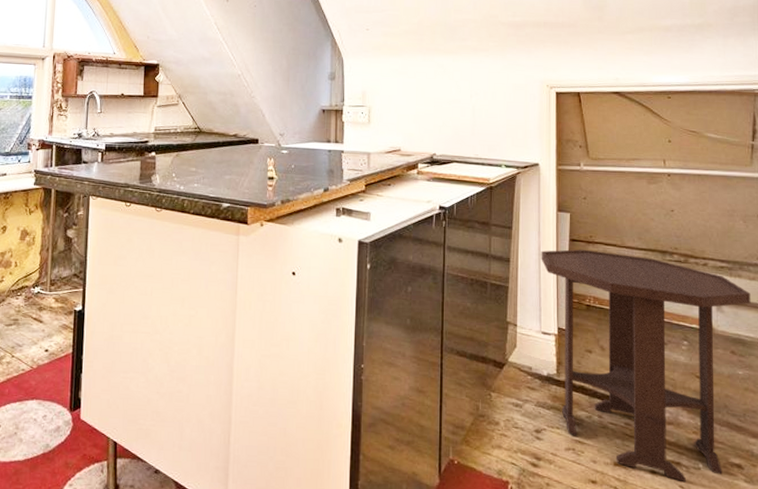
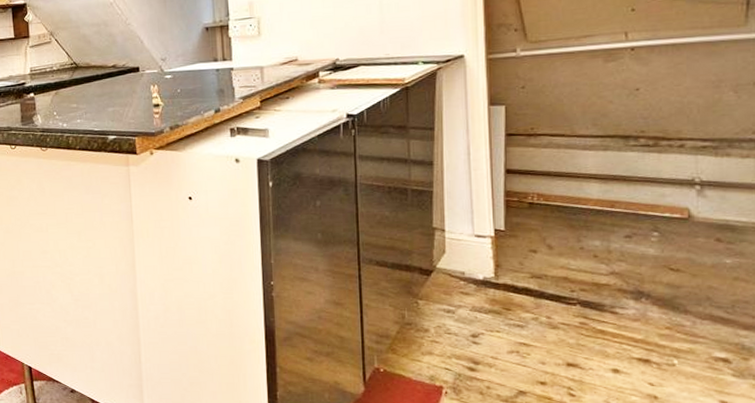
side table: present [541,249,751,482] -> none [470,143,743,379]

